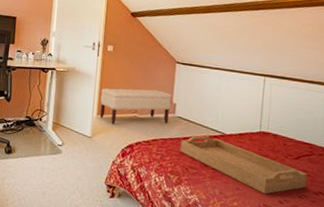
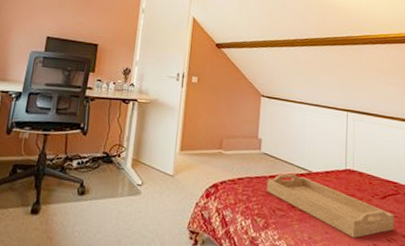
bench: present [100,88,172,125] -> none [183,122,257,162]

